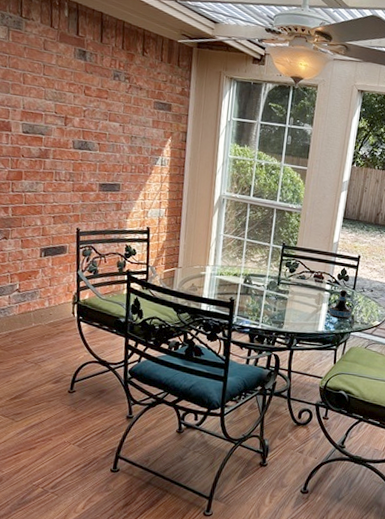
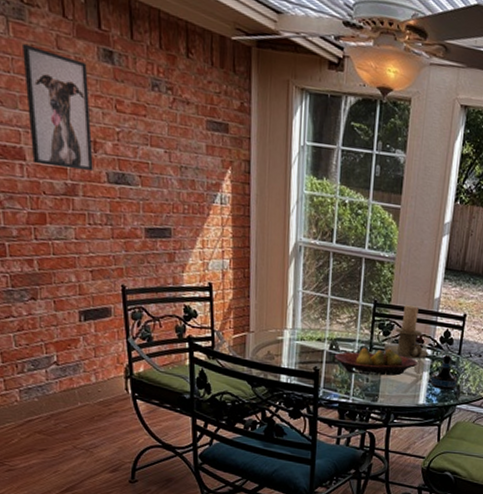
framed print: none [16,46,66,140] -> present [21,43,93,172]
fruit bowl: none [247,281,318,307] -> present [334,347,418,376]
candle holder: none [289,247,328,293] -> present [383,305,429,359]

